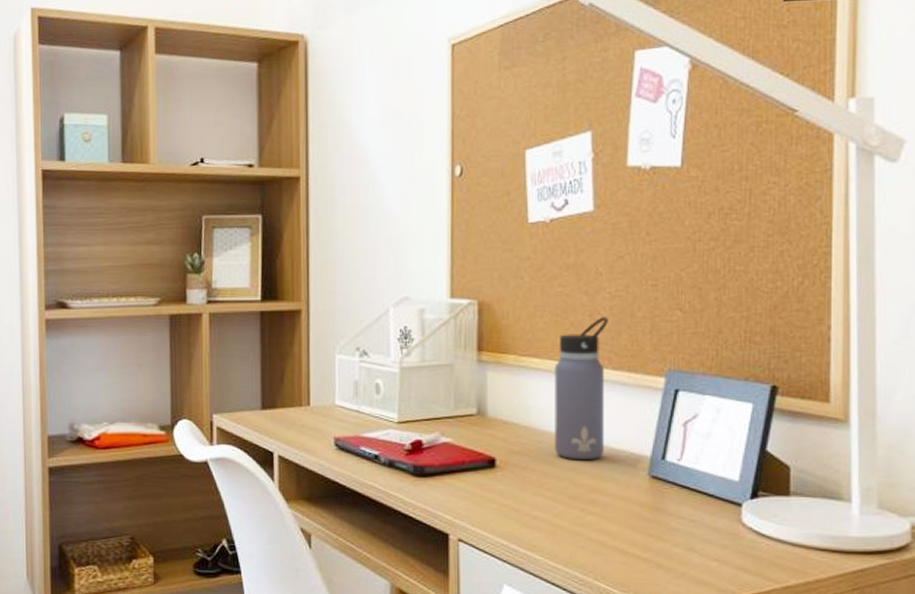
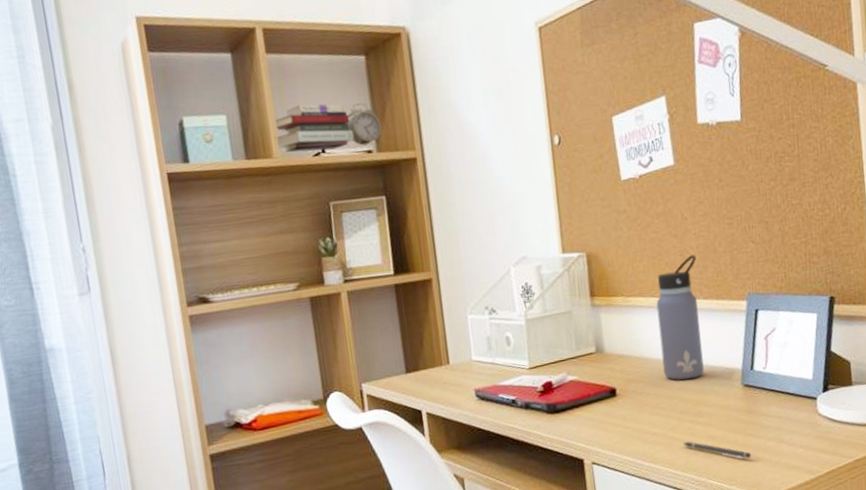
books: none [154,109,235,160] -> present [275,104,354,153]
alarm clock: none [231,112,267,159] -> present [348,102,383,146]
pen: none [568,532,651,564] -> present [682,441,751,459]

